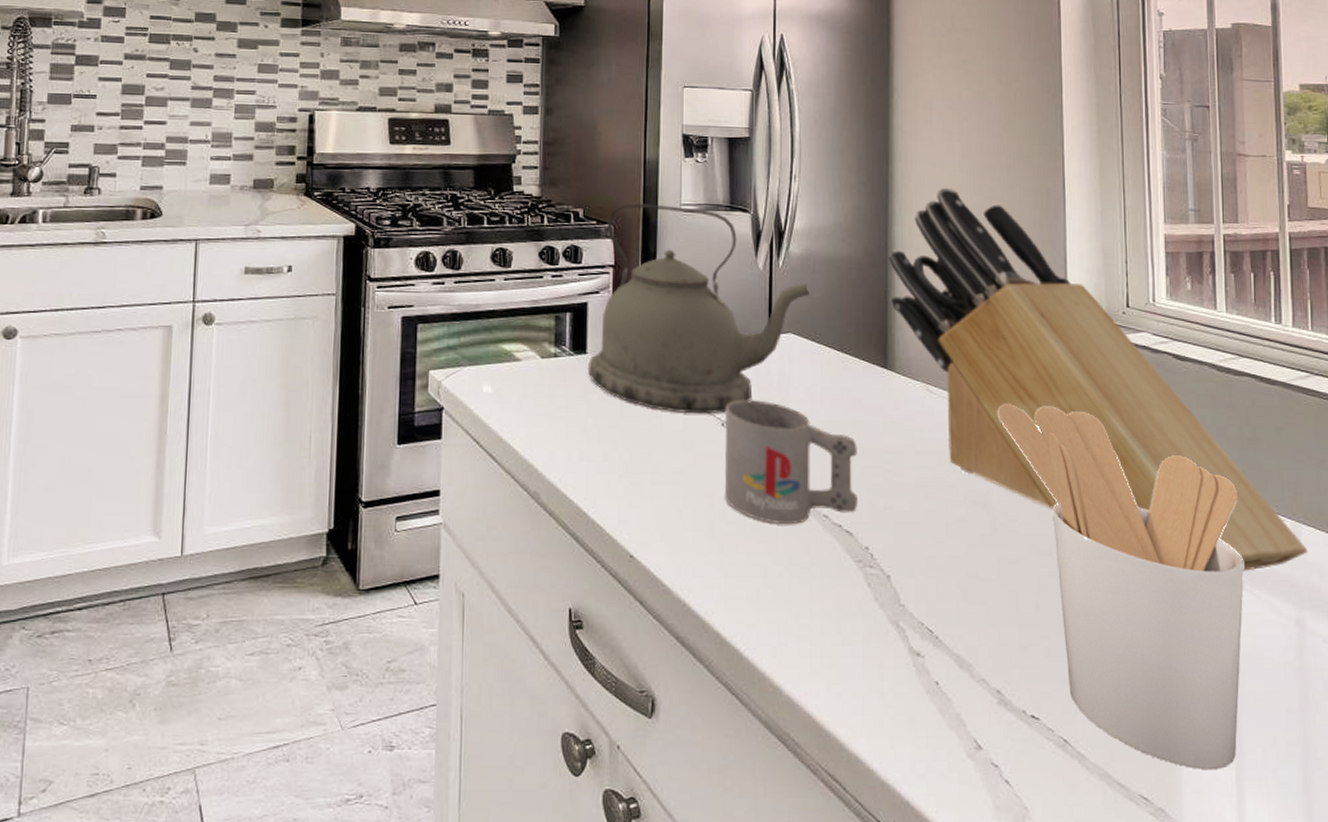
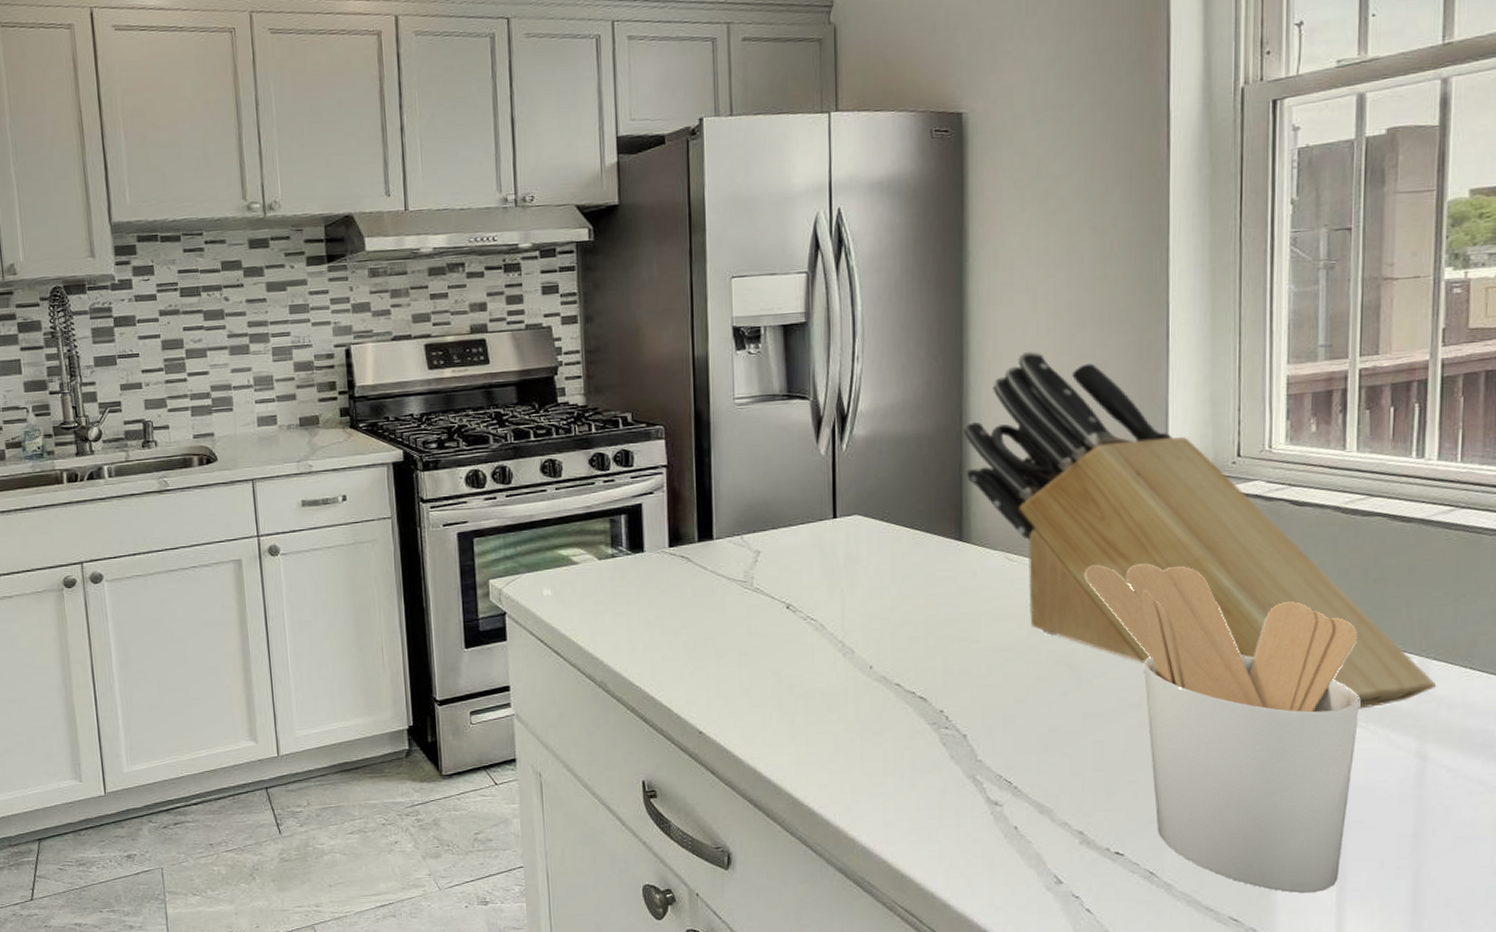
kettle: present [587,203,811,414] -> none [645,401,878,601]
mug: present [724,400,857,524] -> none [789,582,931,695]

